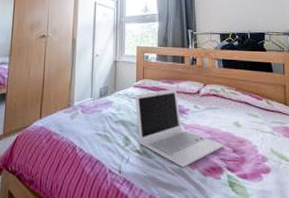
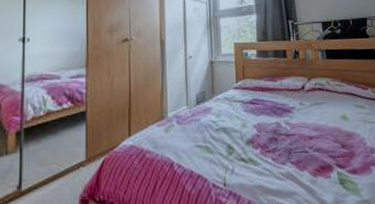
laptop: present [135,88,224,167] -> none [235,86,332,171]

